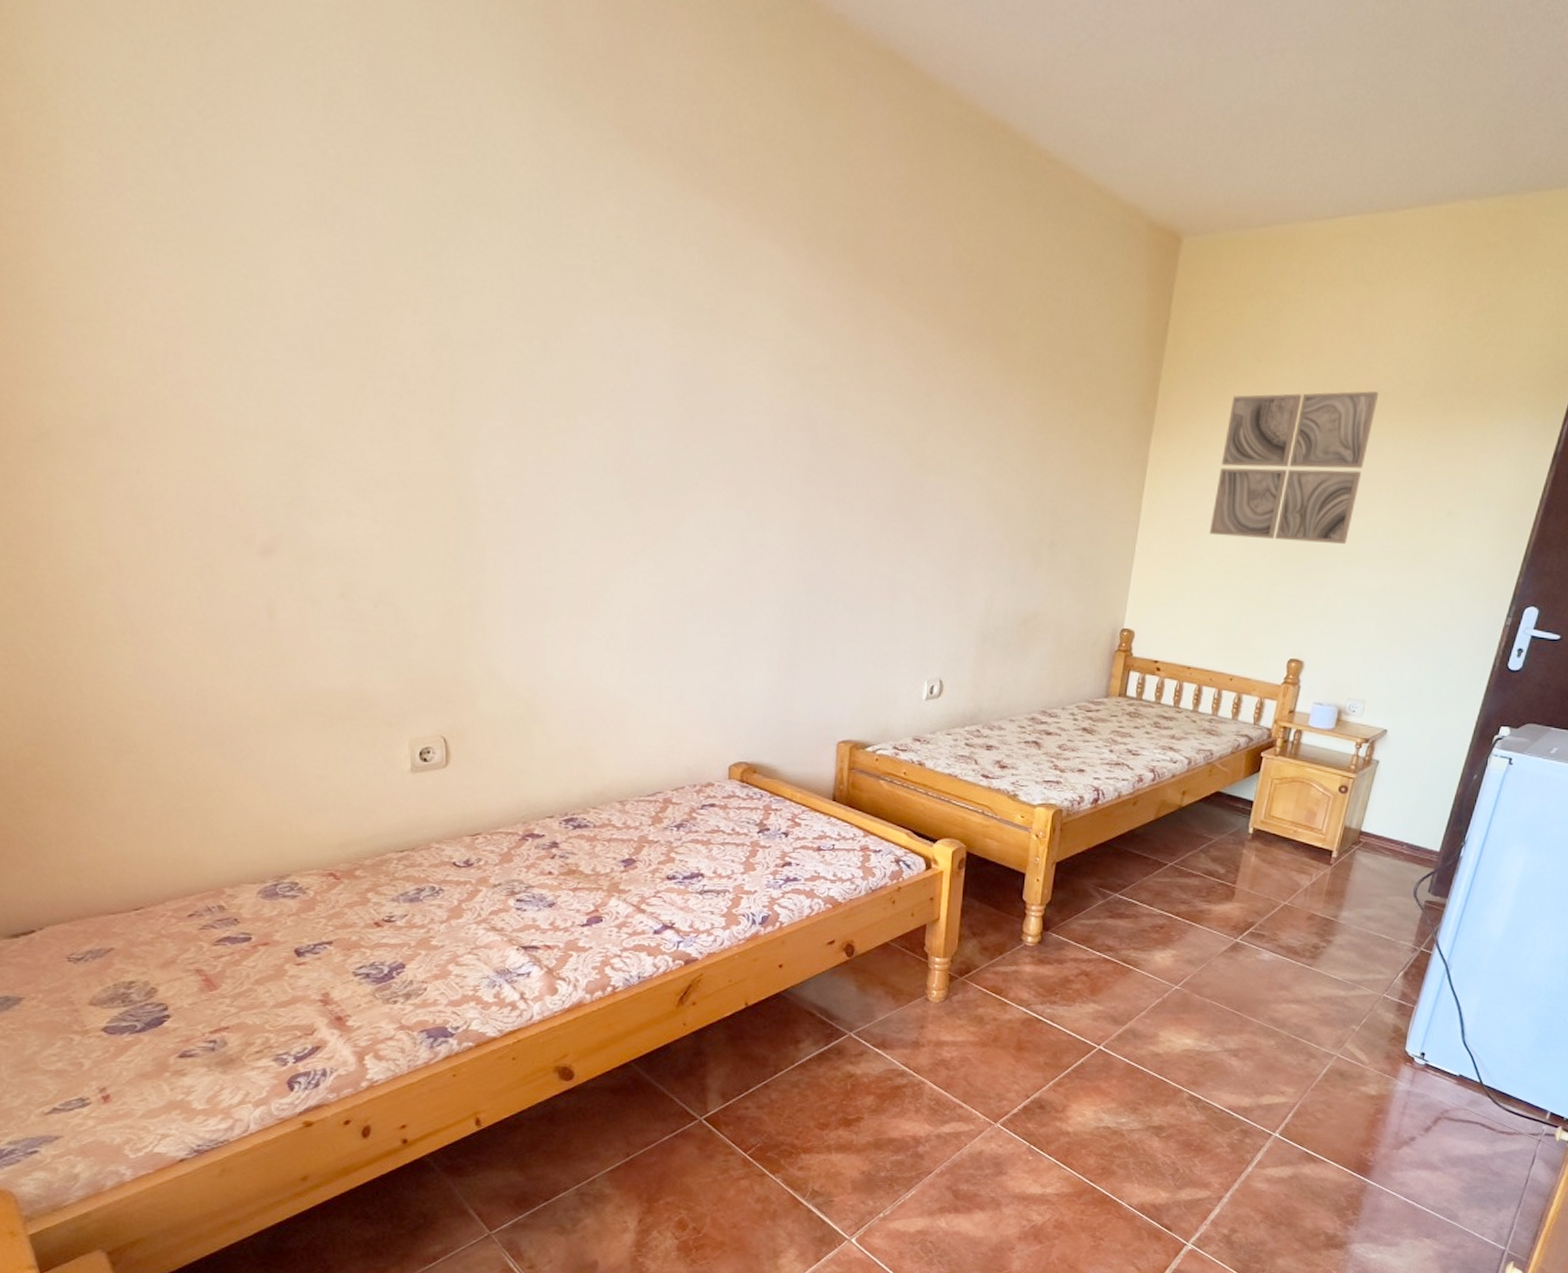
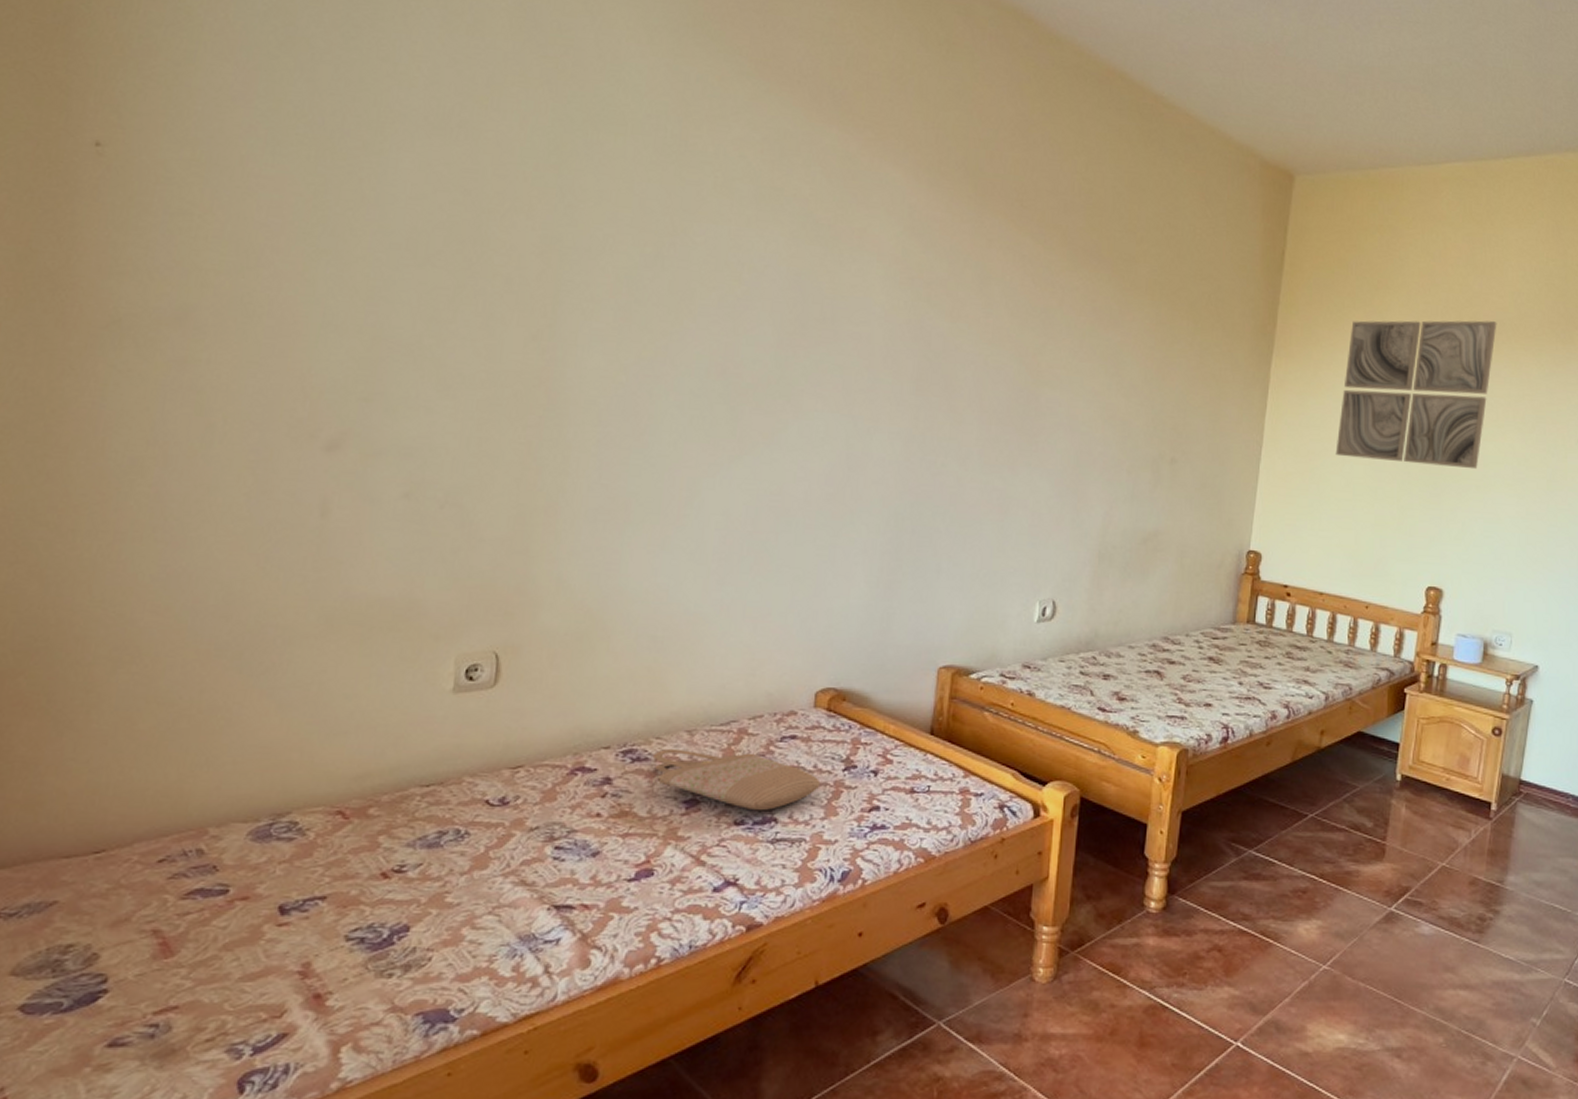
shopping bag: none [592,816,739,868] -> present [653,748,821,811]

